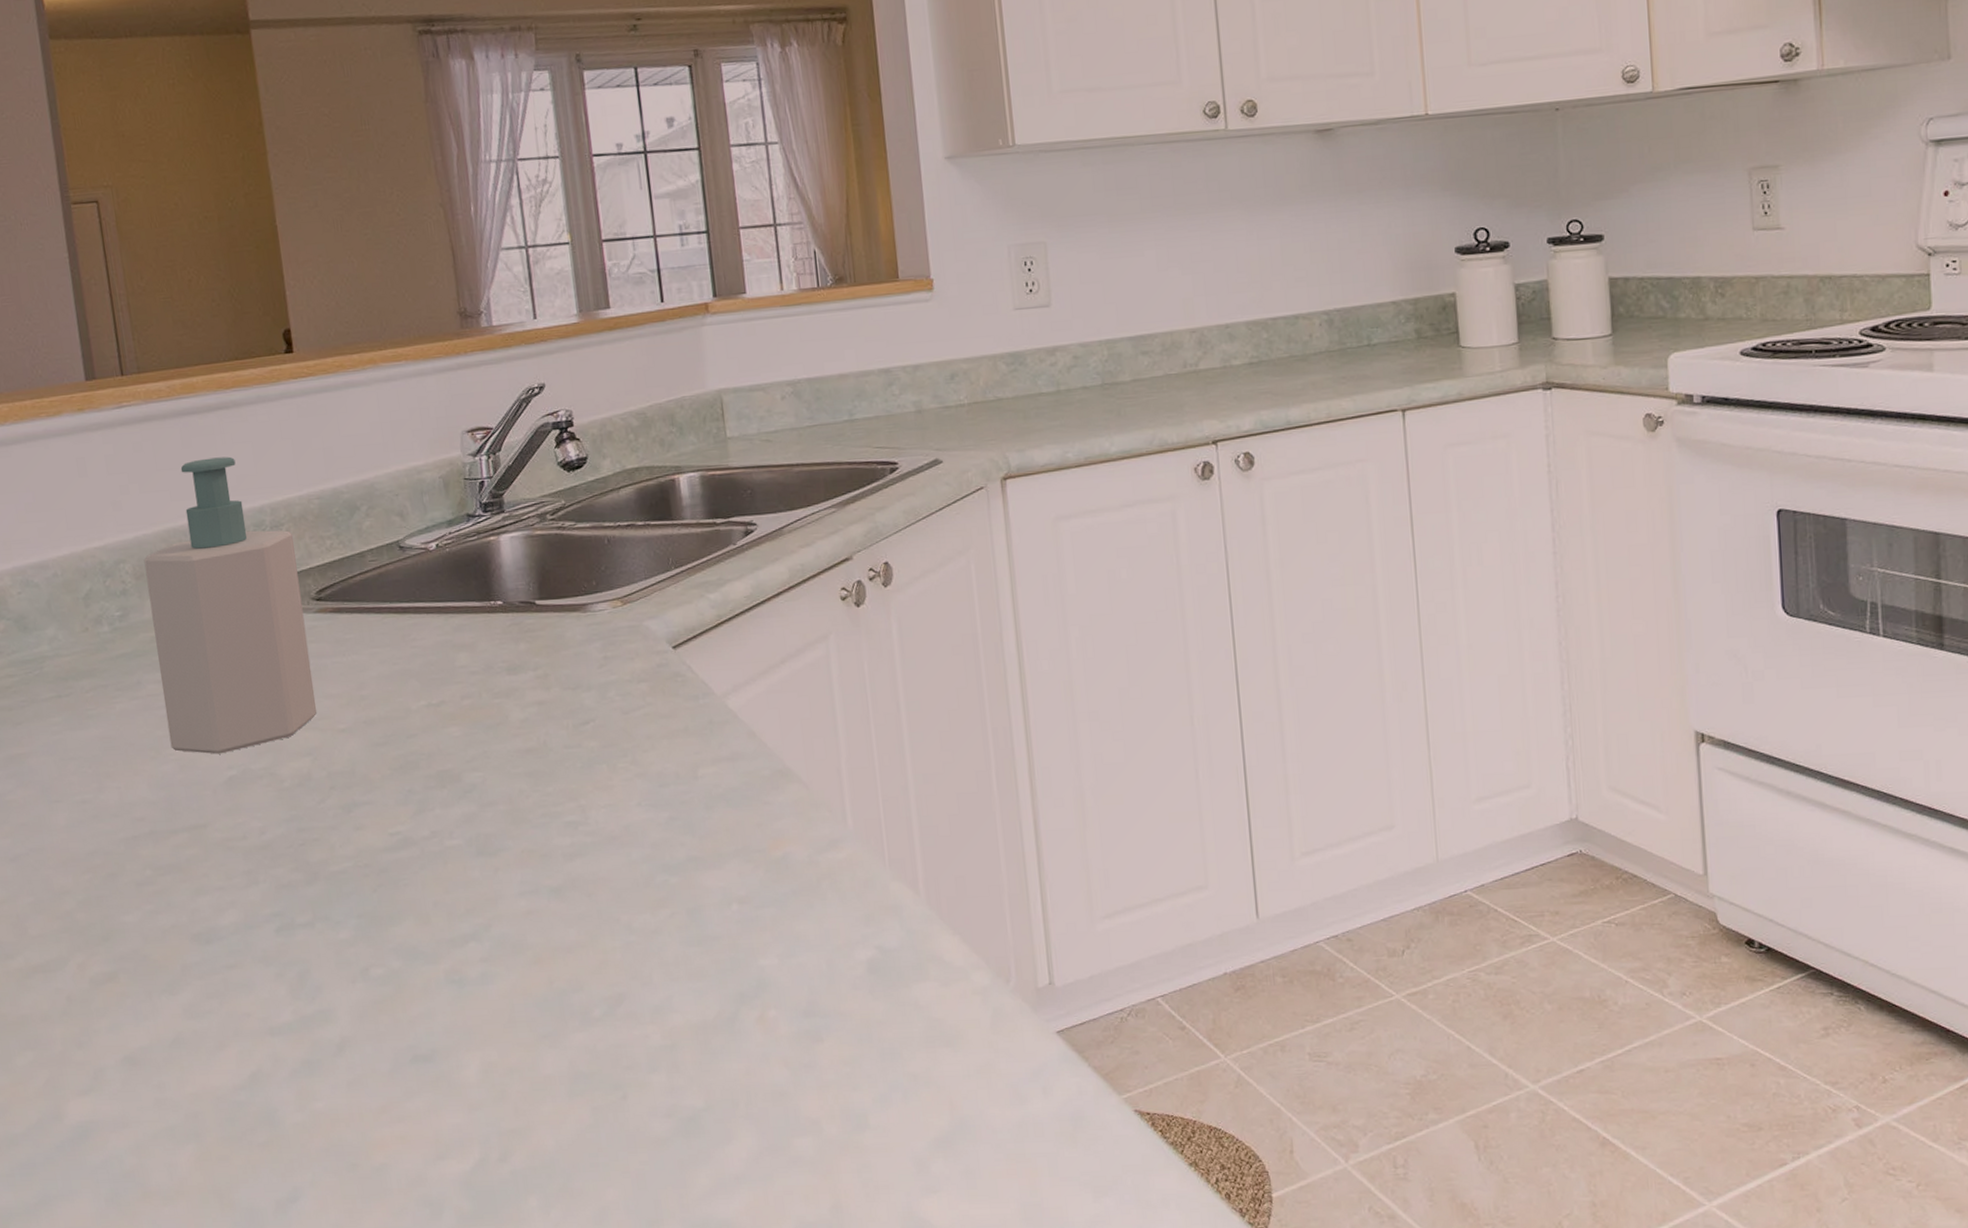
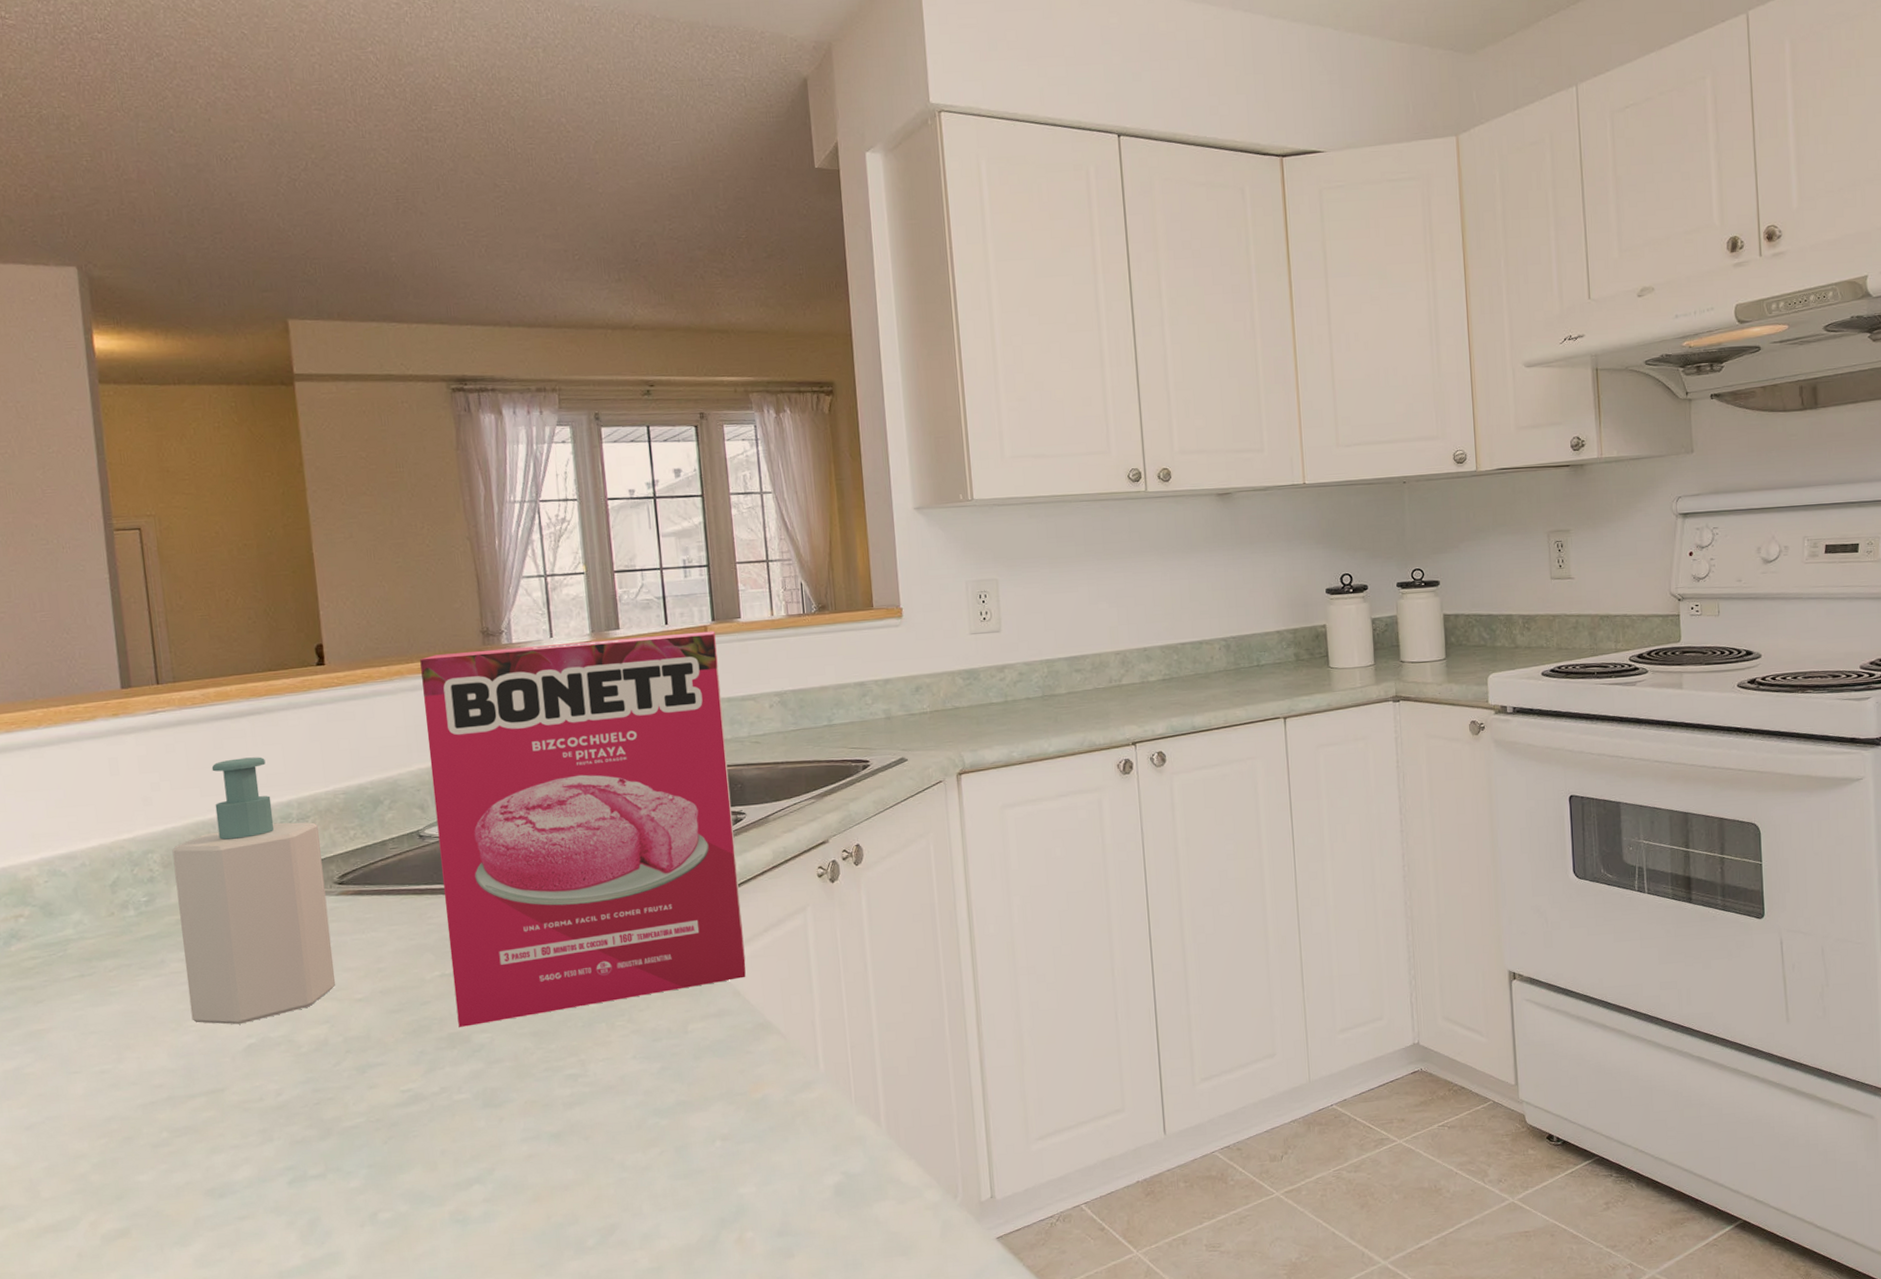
cereal box: none [394,309,762,764] -> present [420,630,746,1027]

